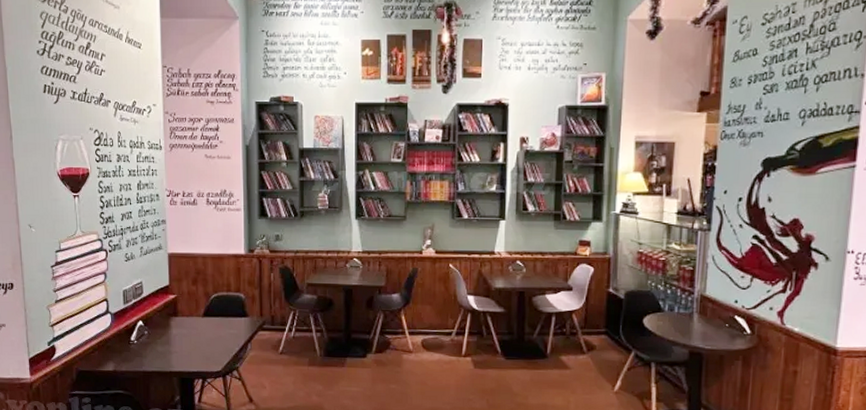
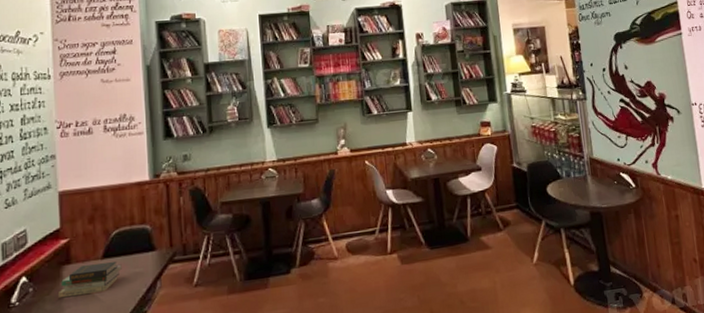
books: none [167,319,219,344] -> present [57,260,122,299]

